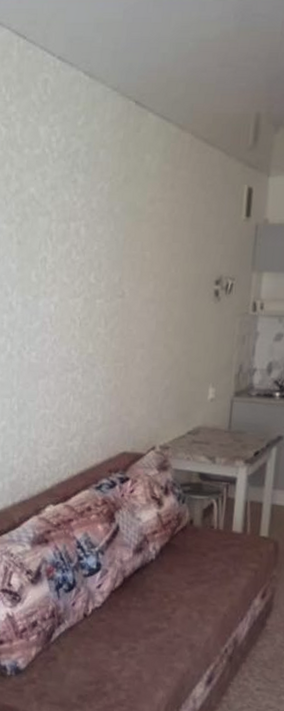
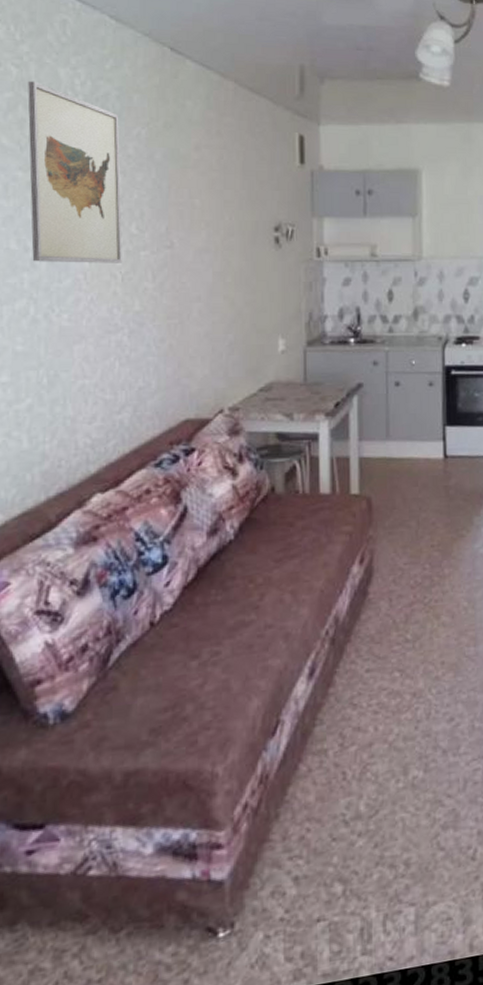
wall art: none [11,139,87,310] -> present [27,80,122,263]

